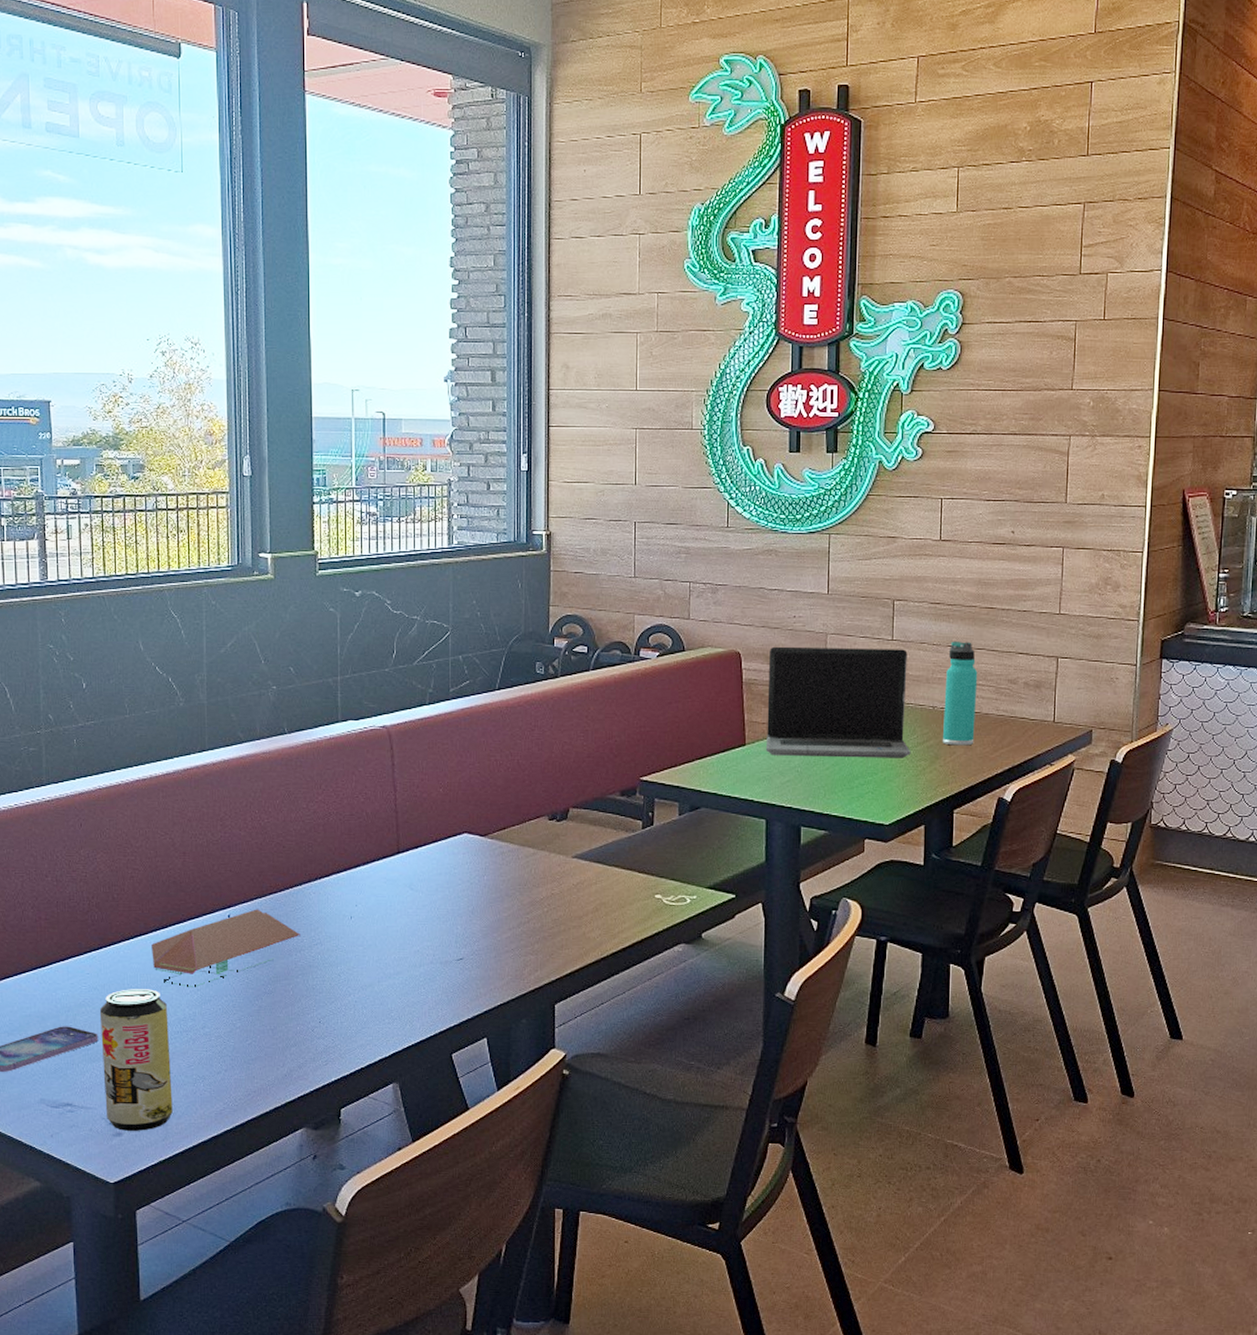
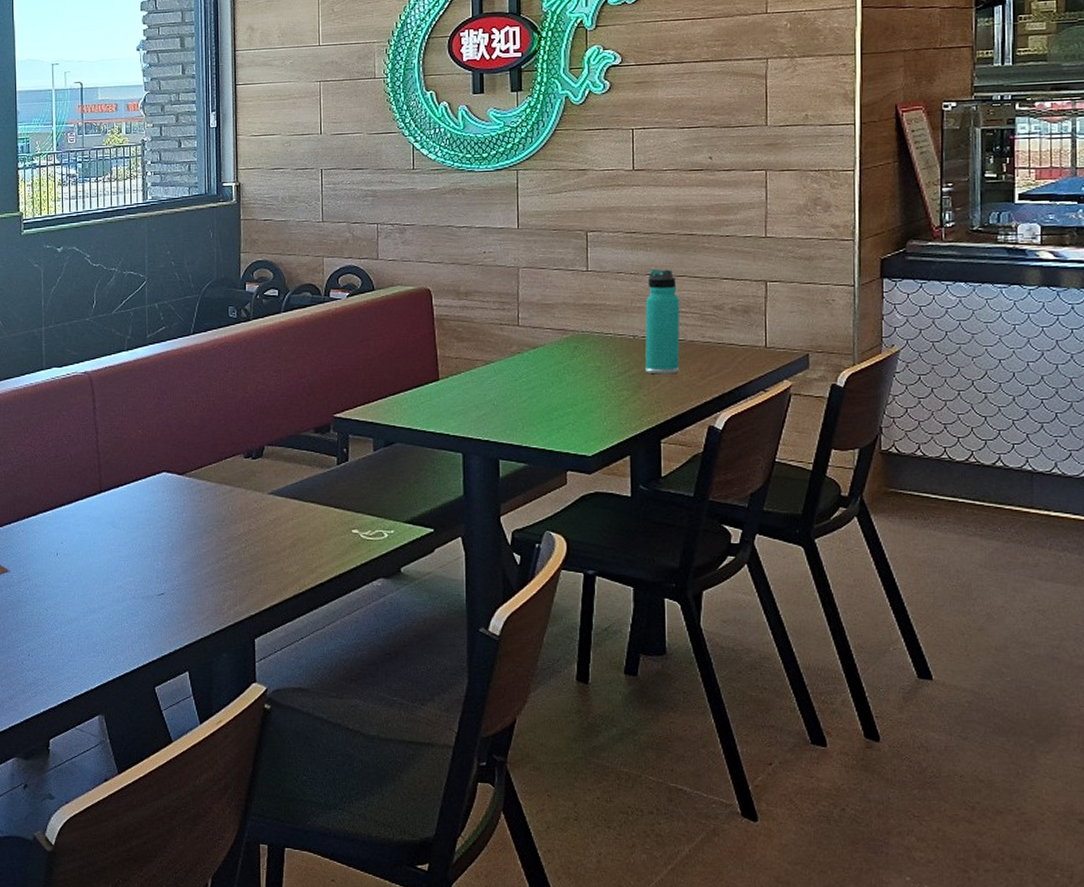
laptop computer: present [766,646,911,758] -> none [459,279,612,390]

